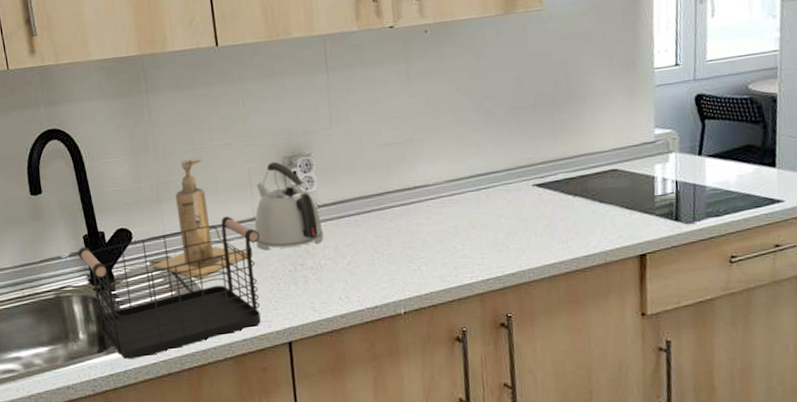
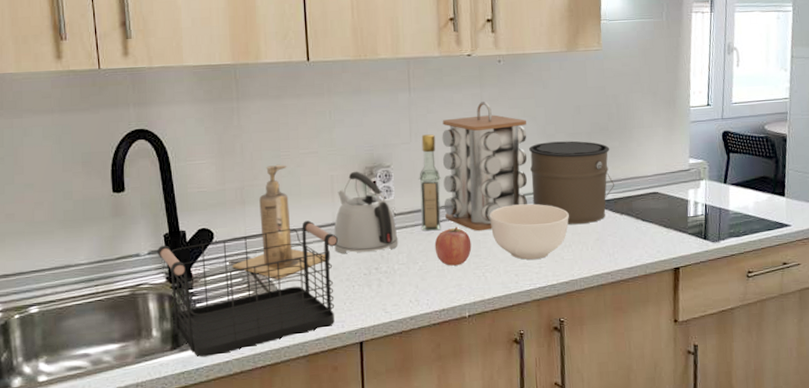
bottle: none [341,117,370,222] -> present [418,134,442,231]
fruit: none [363,217,404,260] -> present [434,227,472,266]
spice rack: none [365,78,465,221] -> present [442,102,527,232]
bowl: none [422,188,514,251] -> present [489,203,569,260]
bucket: none [464,115,566,210] -> present [529,141,615,224]

